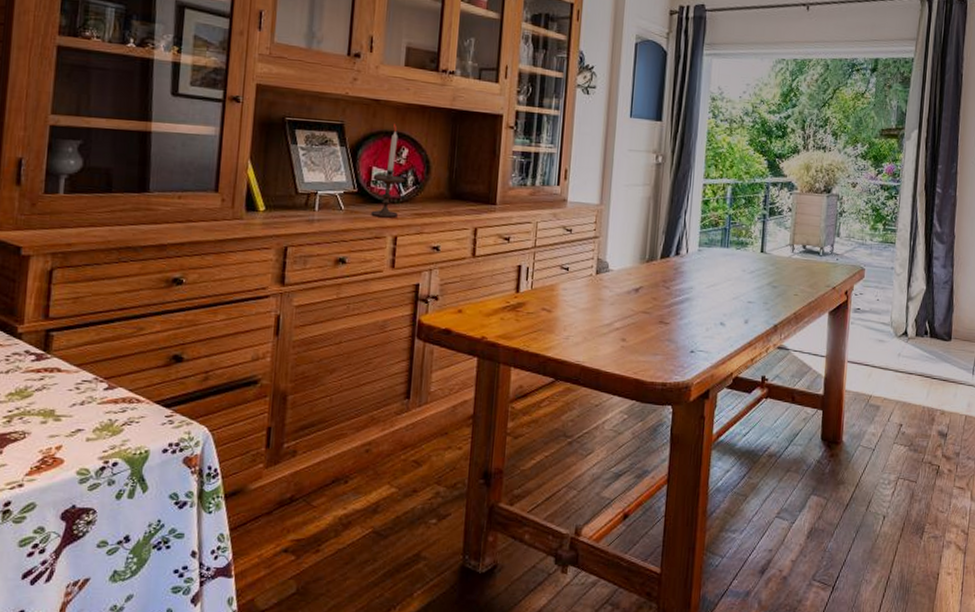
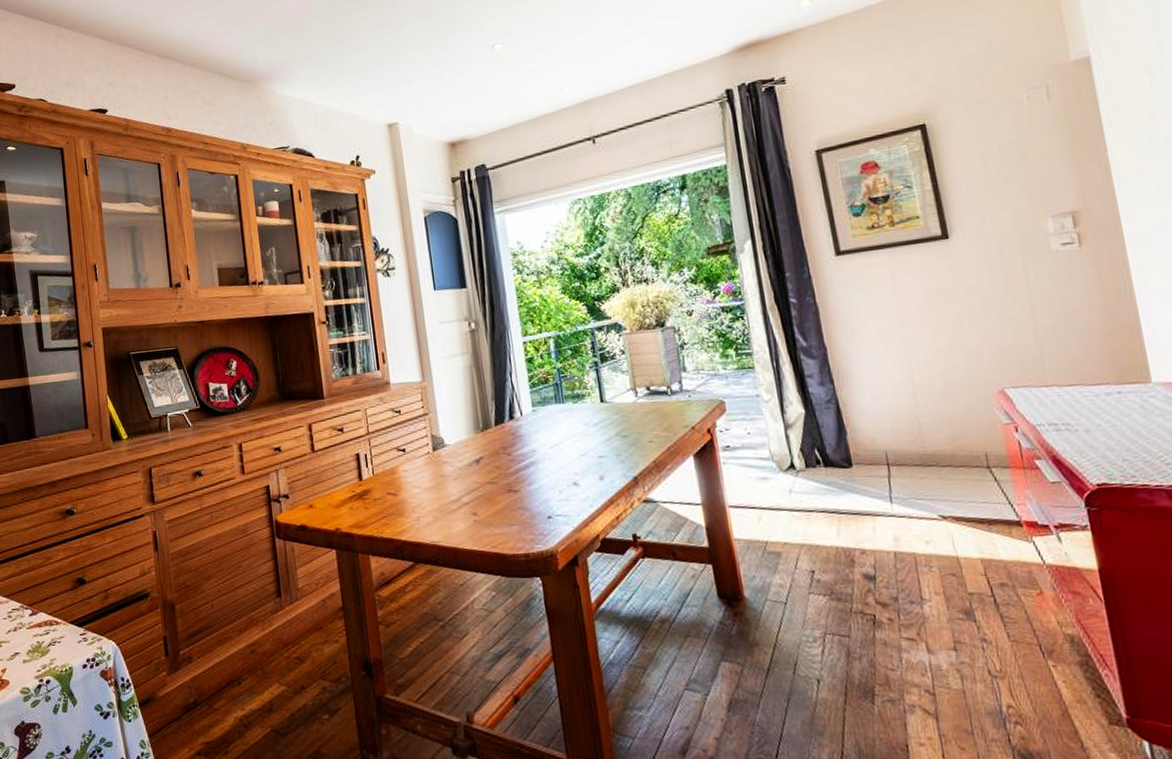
candlestick: present [371,124,405,218] -> none [211,340,239,429]

